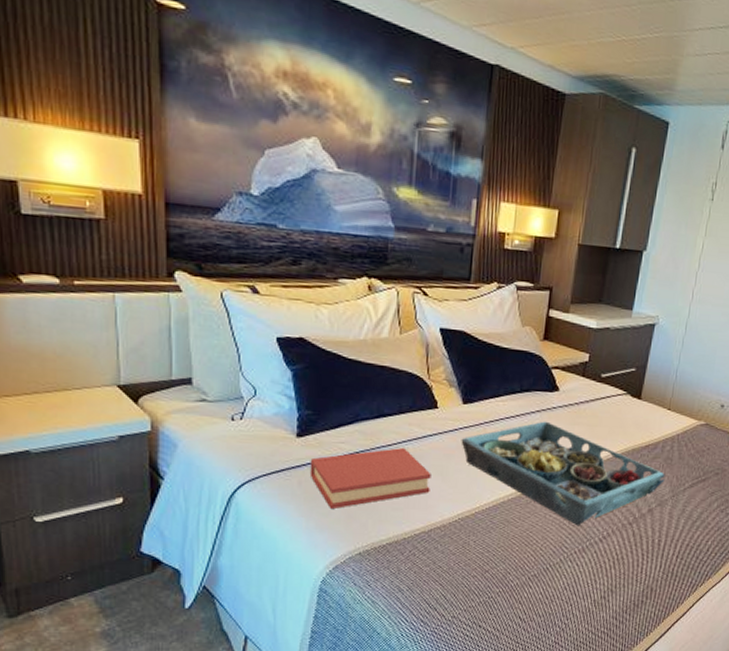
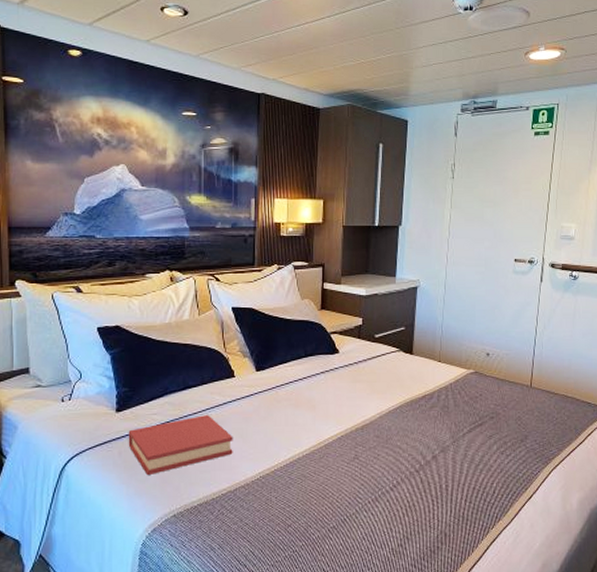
serving tray: present [461,421,665,526] -> none [257,381,444,477]

